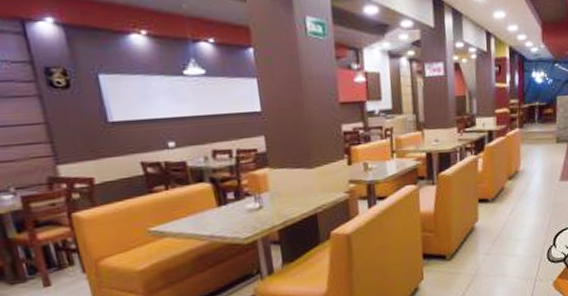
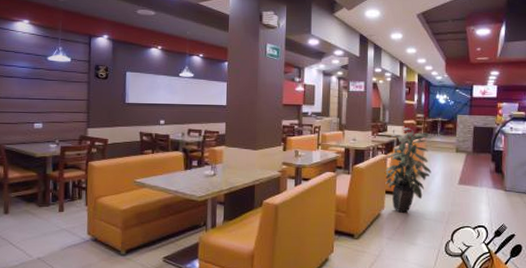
indoor plant: none [475,118,530,223] -> present [384,127,433,213]

